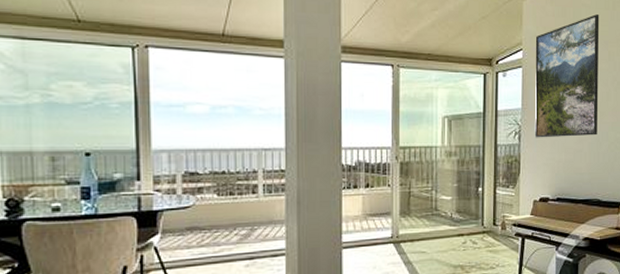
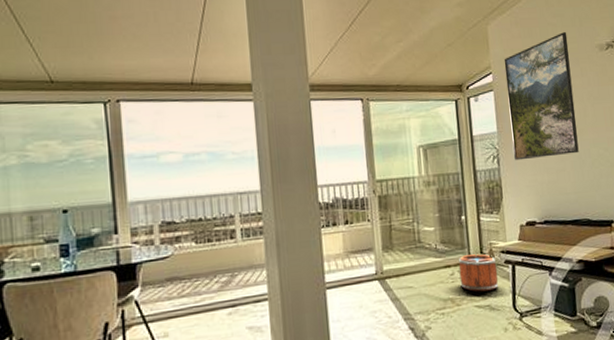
bucket: none [471,225,508,261] -> present [458,253,498,292]

